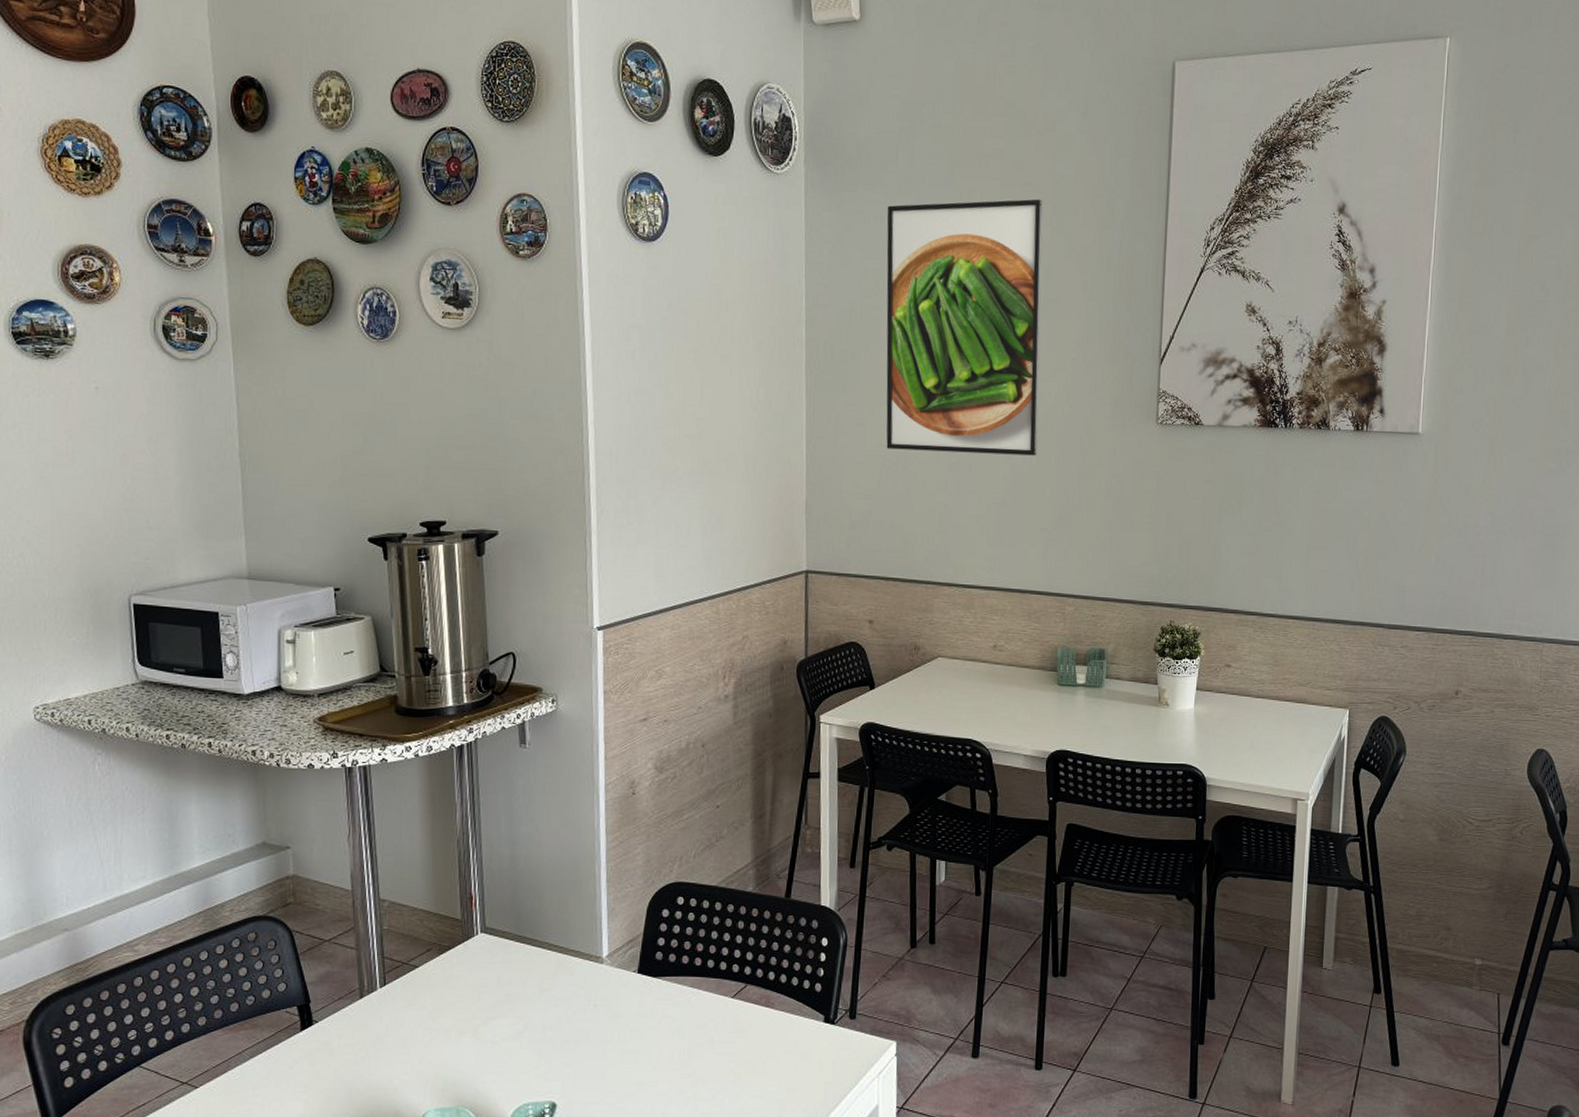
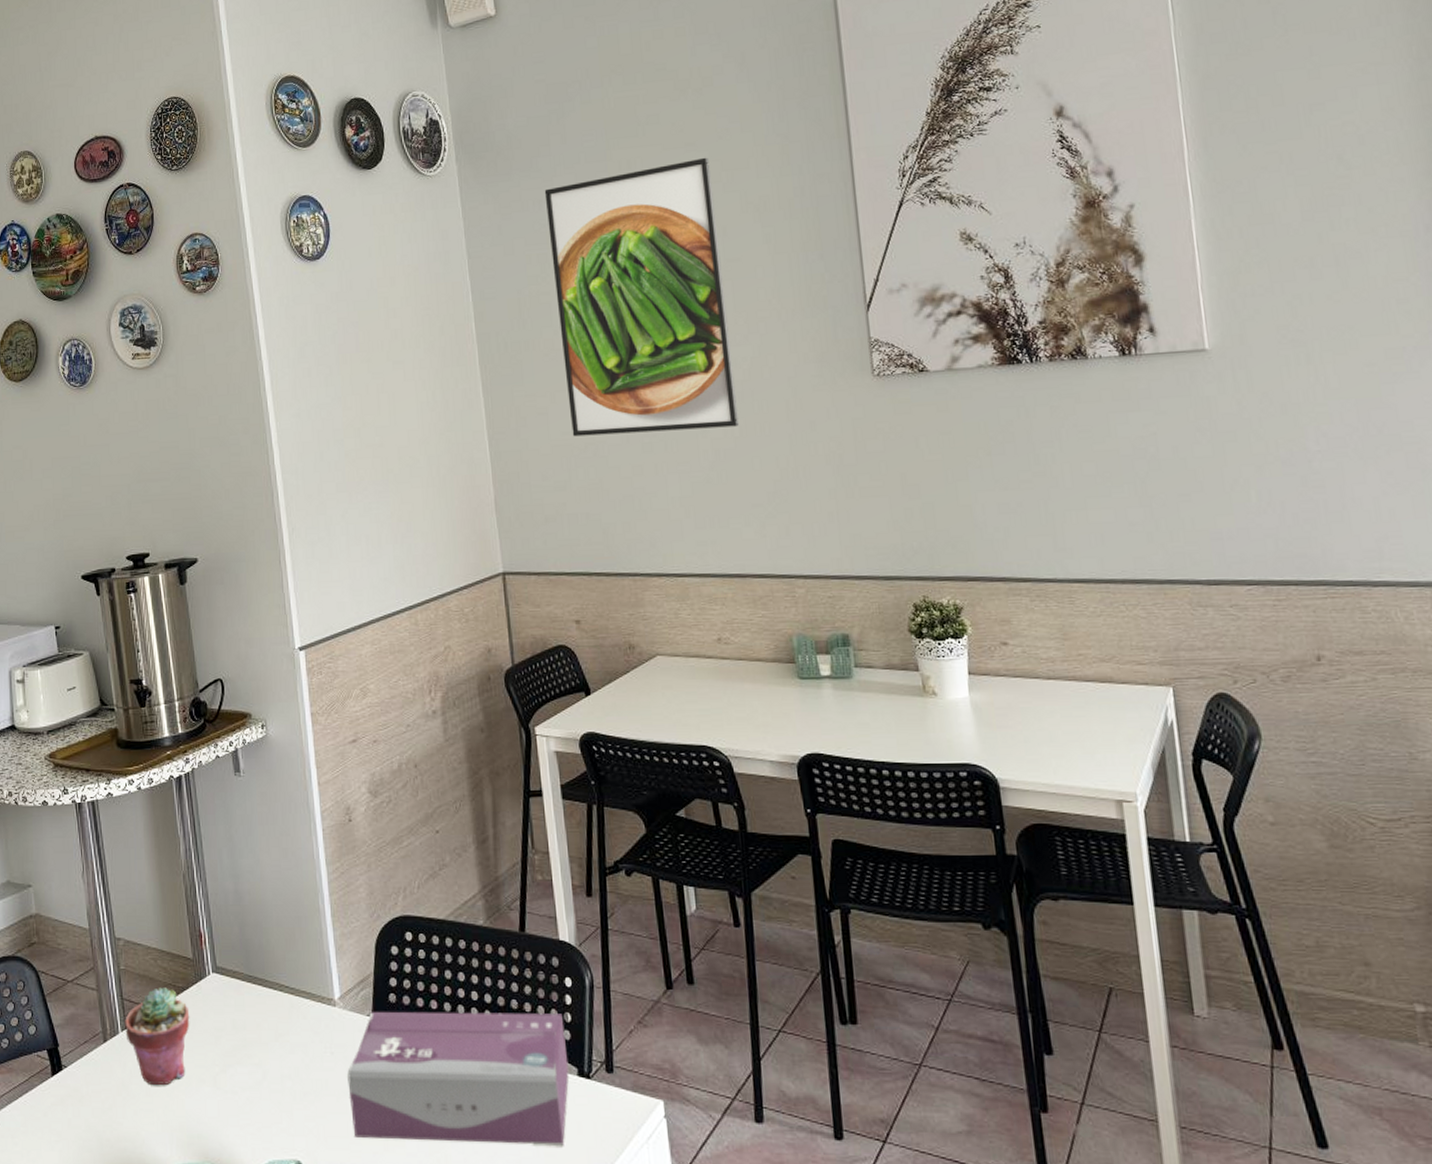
potted succulent: none [384,946,454,1038] -> present [125,987,190,1086]
tissue box: none [608,968,817,1083] -> present [347,1011,569,1147]

